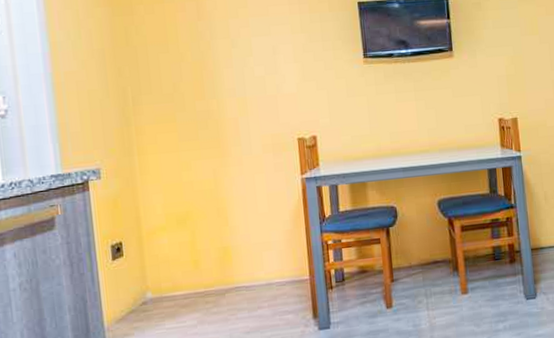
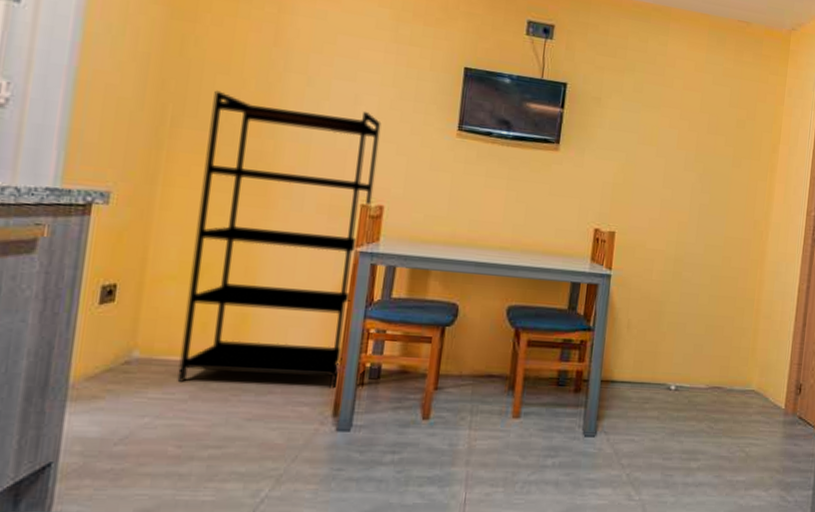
shelving unit: none [160,58,312,313] -> present [177,90,382,389]

